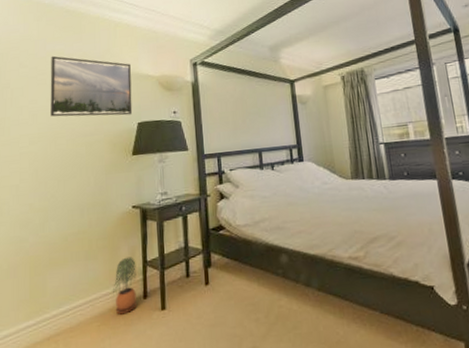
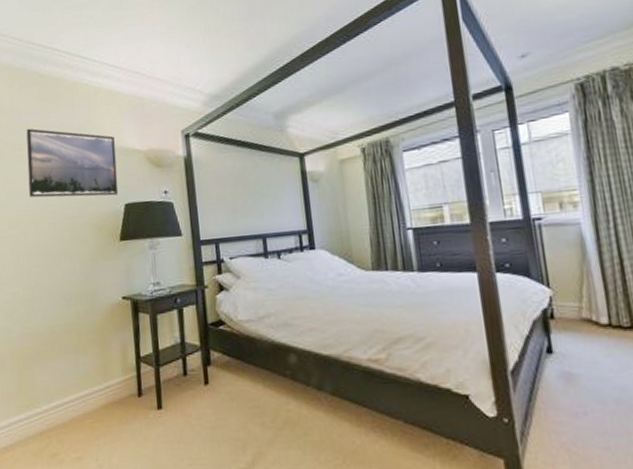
potted plant: present [113,257,137,315] -> none [105,351,131,412]

